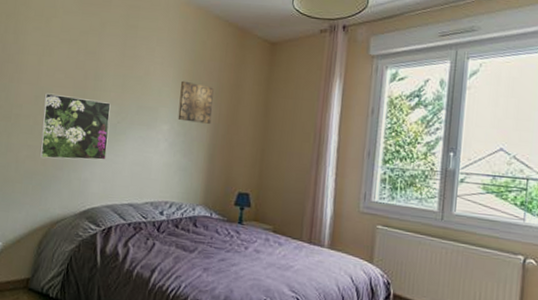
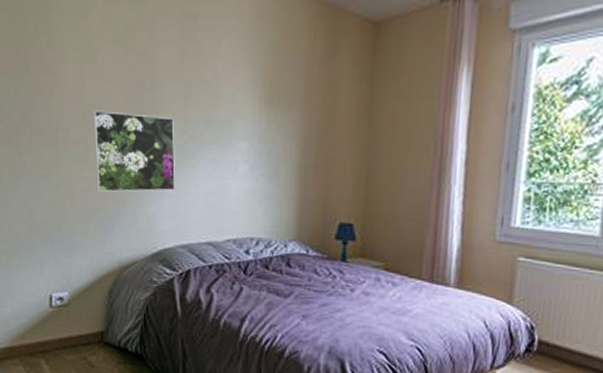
wall art: present [178,80,214,124] -> none [257,82,301,138]

